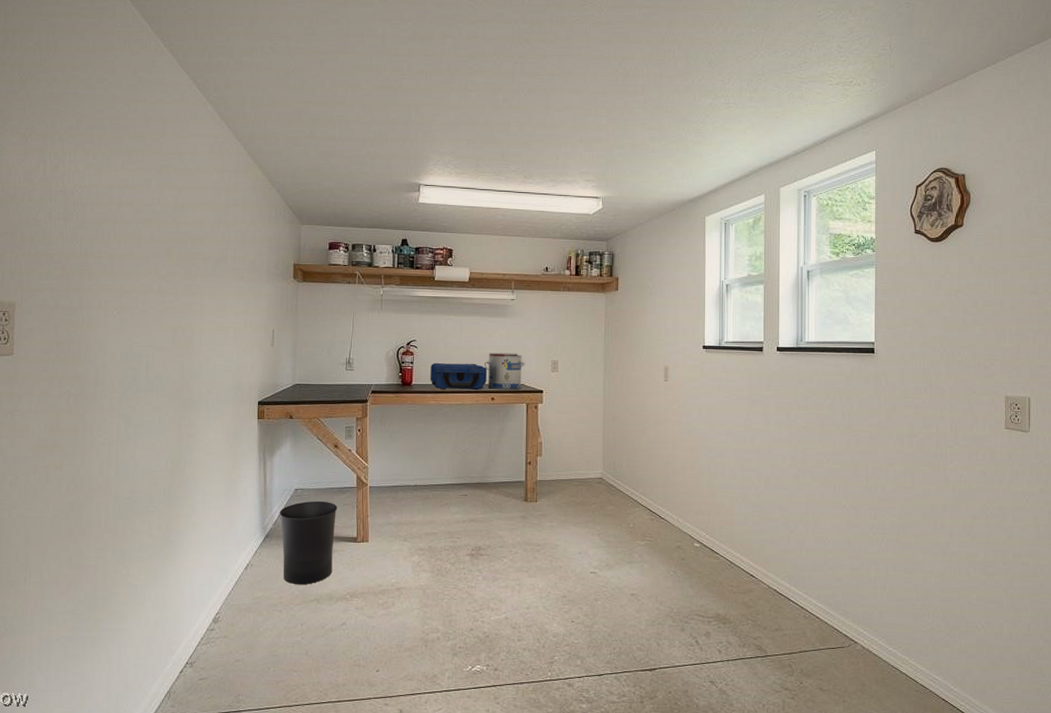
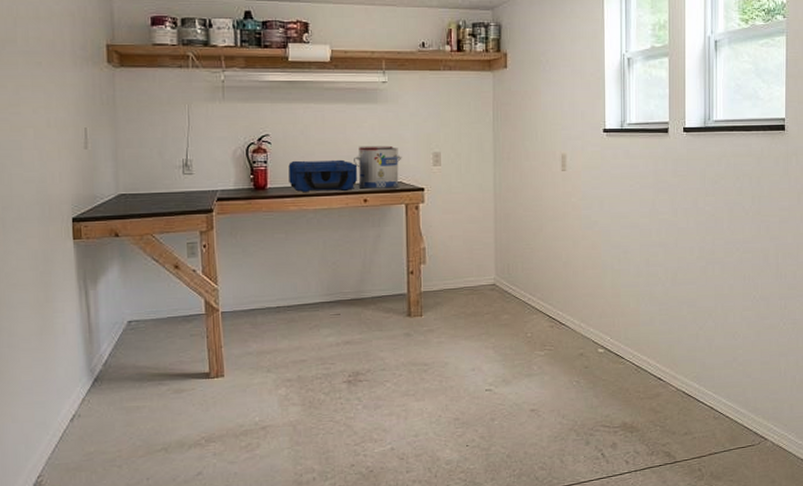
waste bin: present [279,500,338,584] -> none [109,333,183,433]

